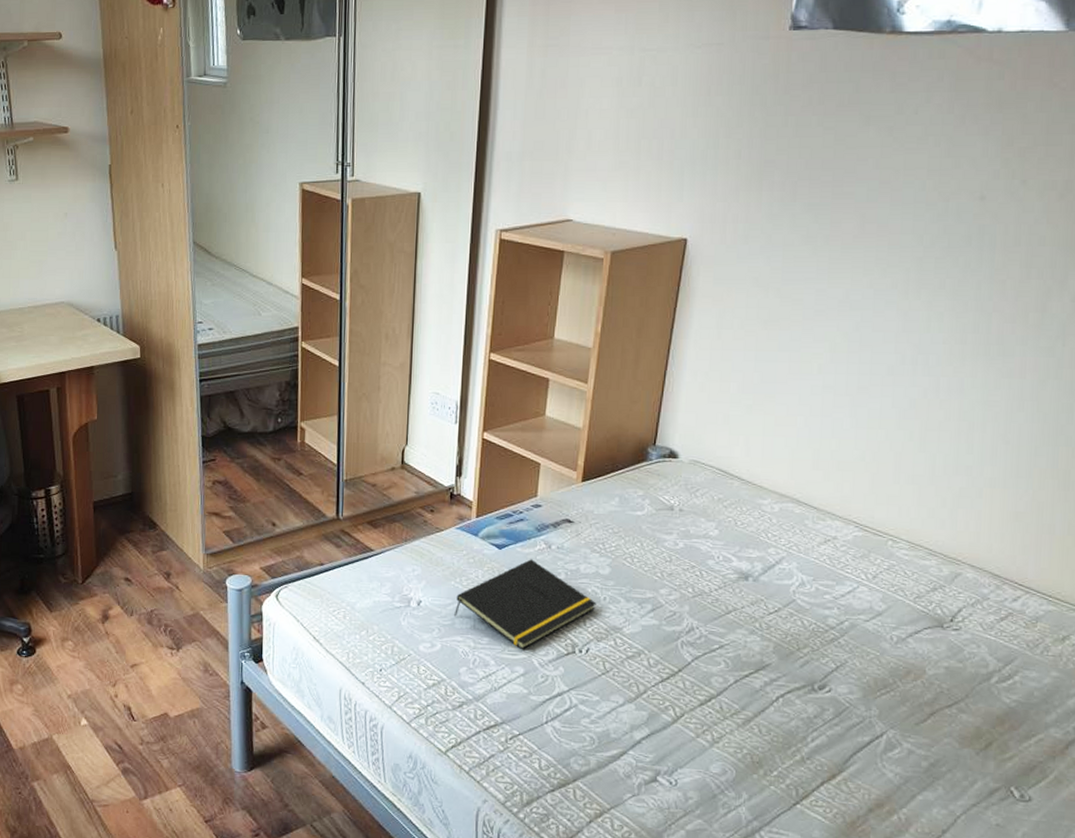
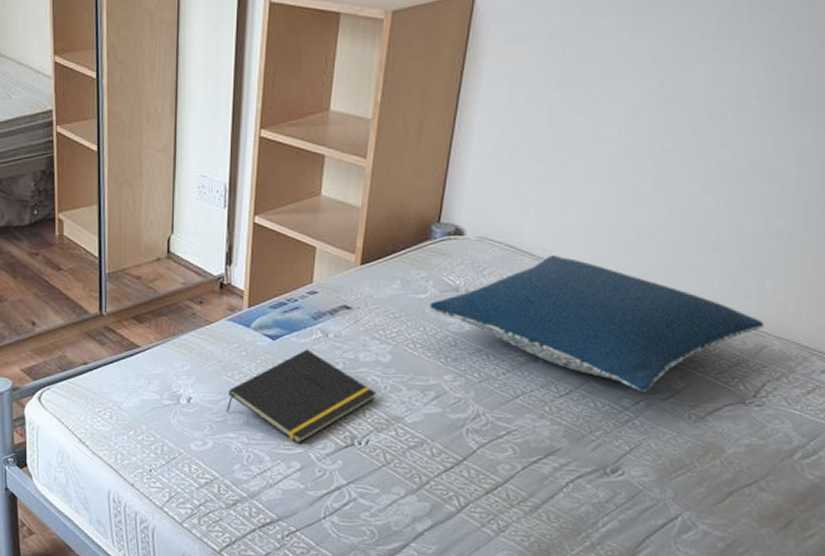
pillow: none [646,480,959,613] -> present [430,255,765,392]

